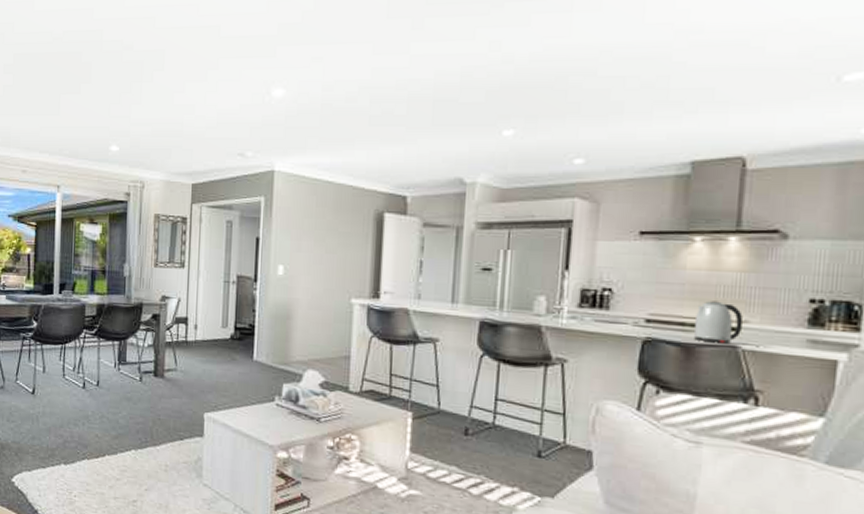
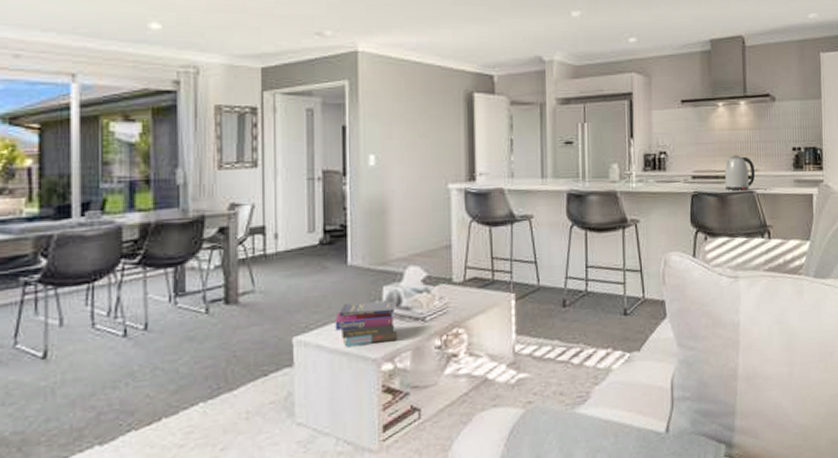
books: none [239,393,294,433] -> present [335,300,398,347]

